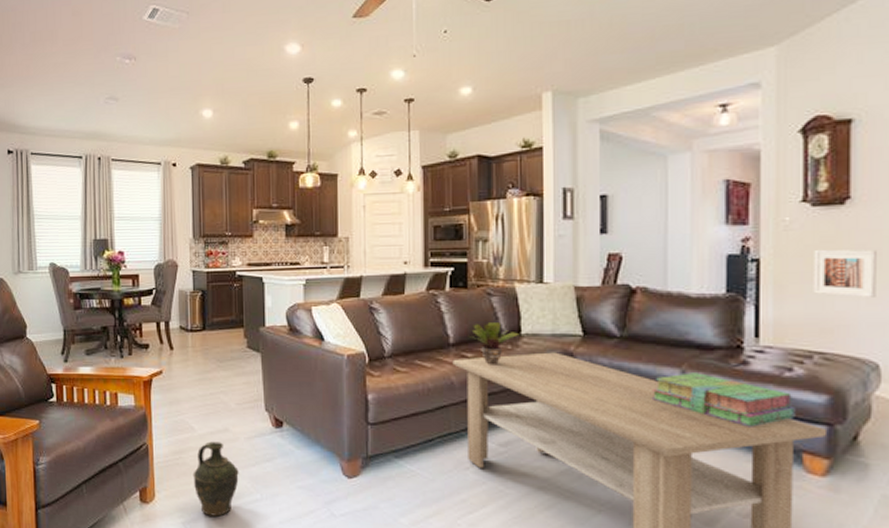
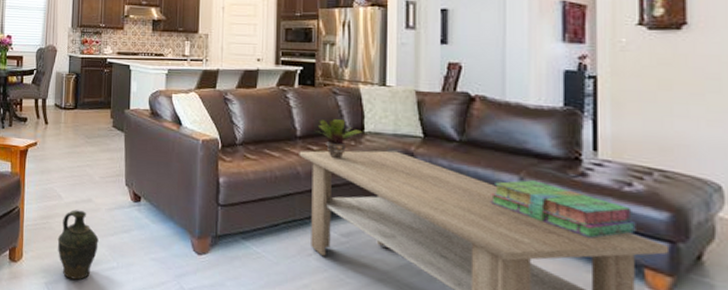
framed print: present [813,249,876,297] -> none [651,70,716,120]

